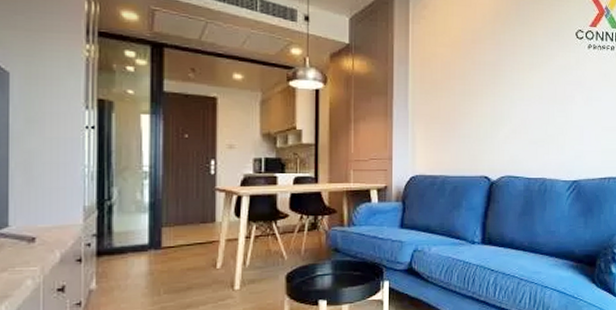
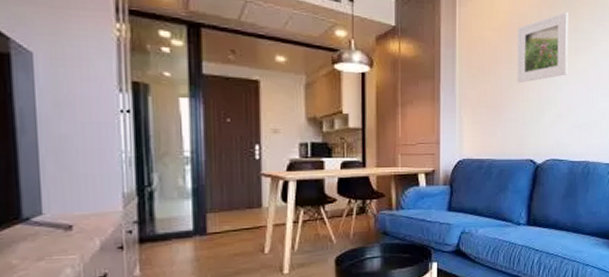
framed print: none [471,28,523,99] -> present [517,12,569,84]

